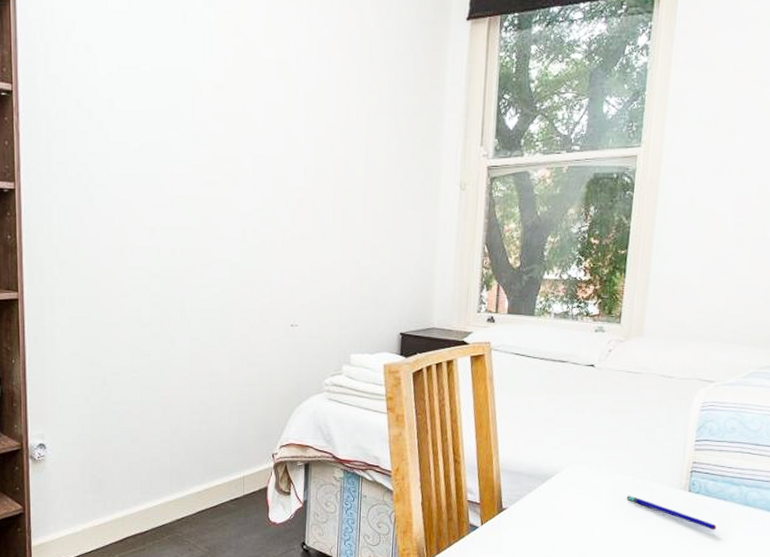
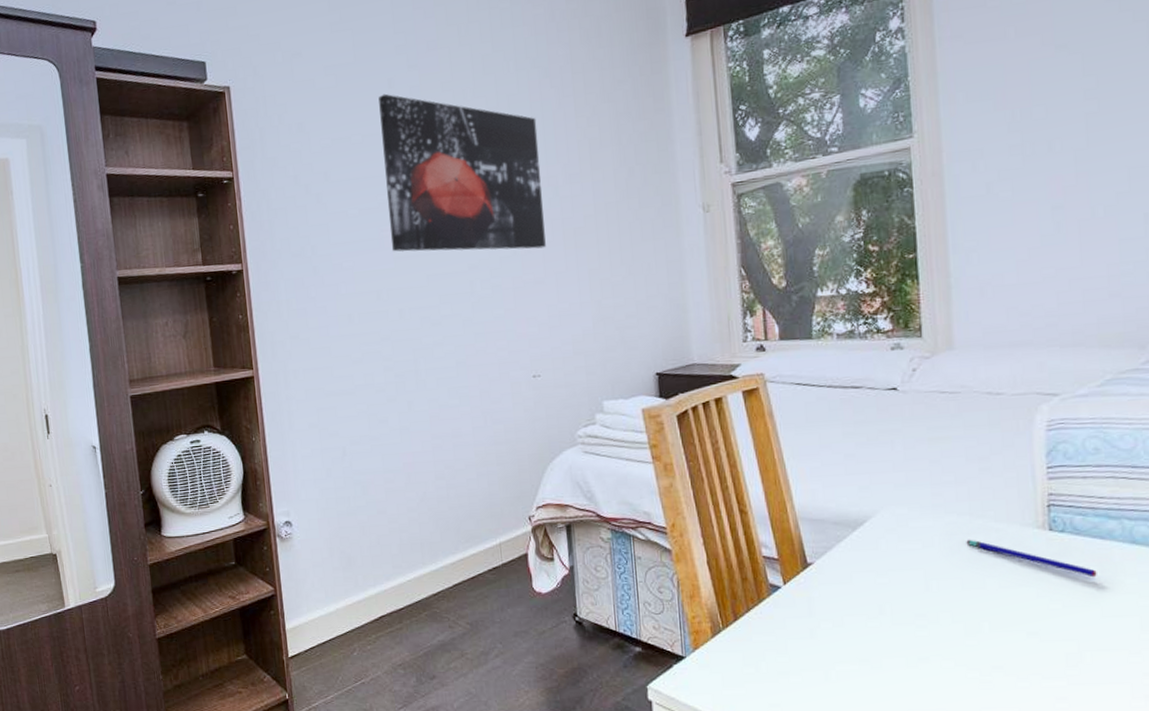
wall art: none [169,27,322,205] -> present [378,93,546,252]

